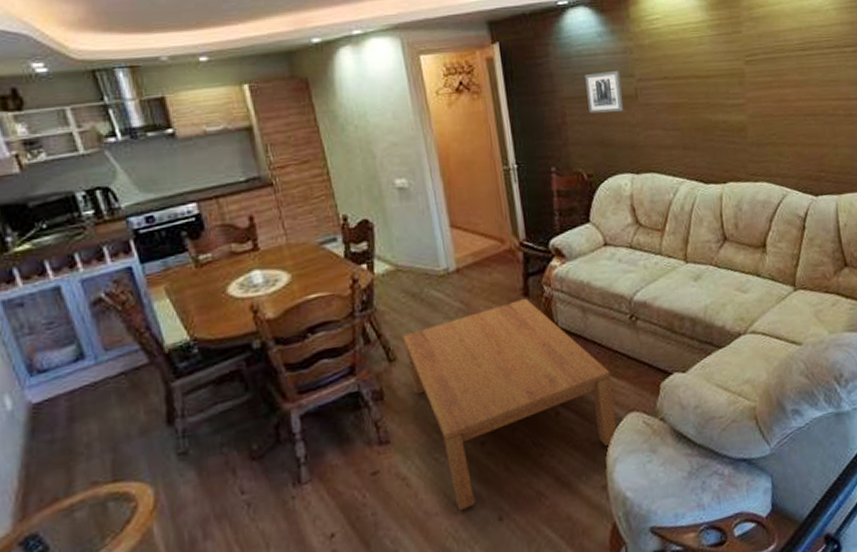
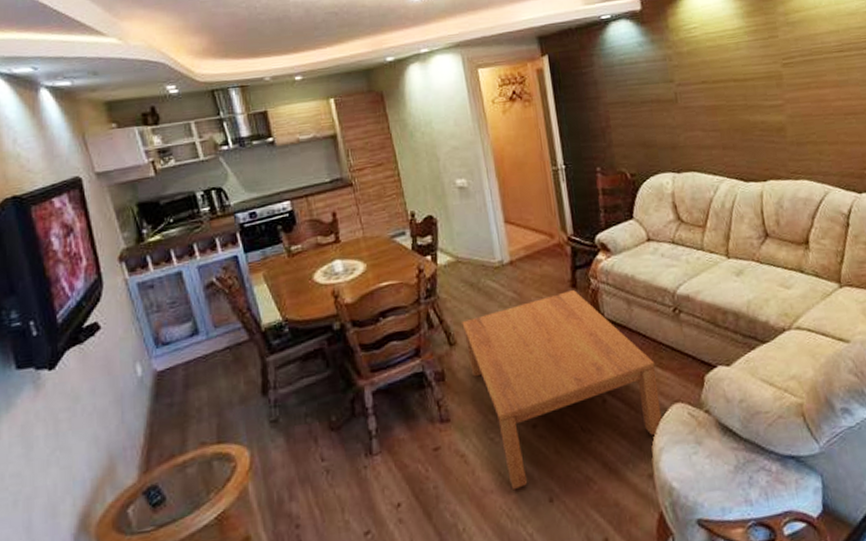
wall art: present [585,71,624,114] -> none [627,77,665,117]

